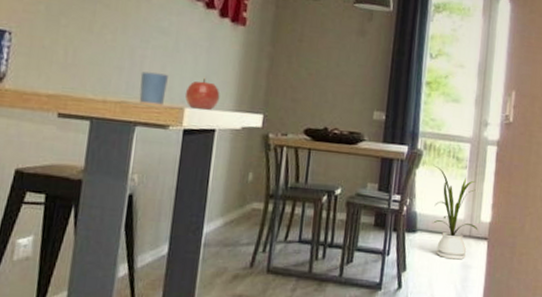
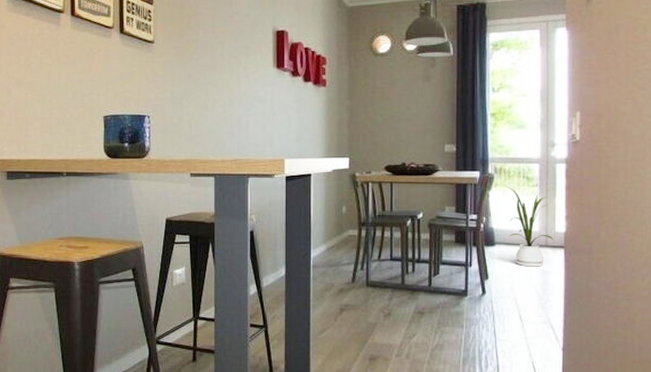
mug: present [139,71,168,106] -> none [247,134,269,160]
fruit: present [184,77,220,110] -> none [283,133,312,159]

